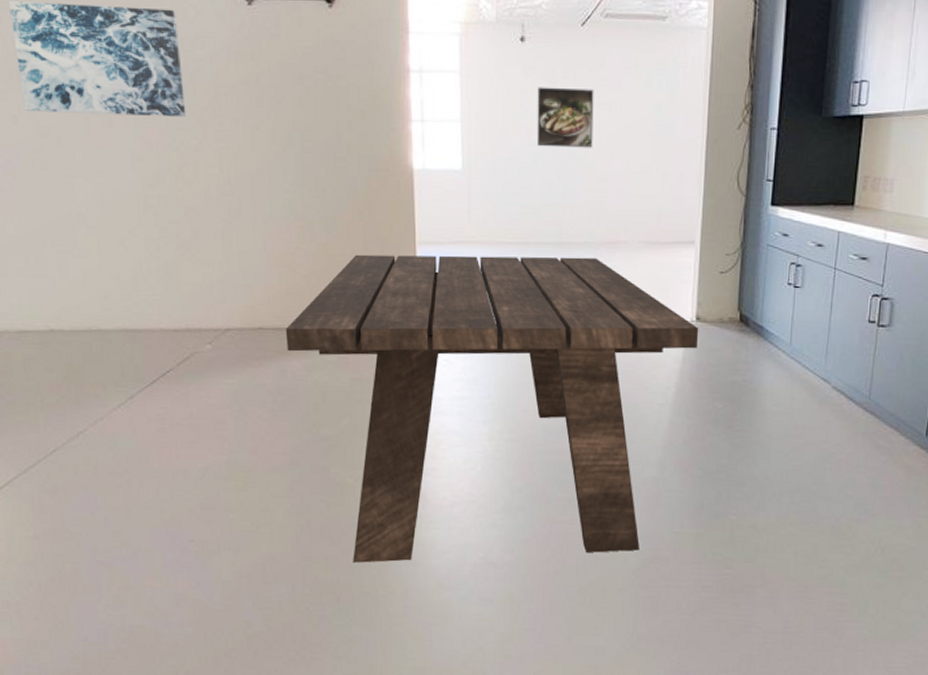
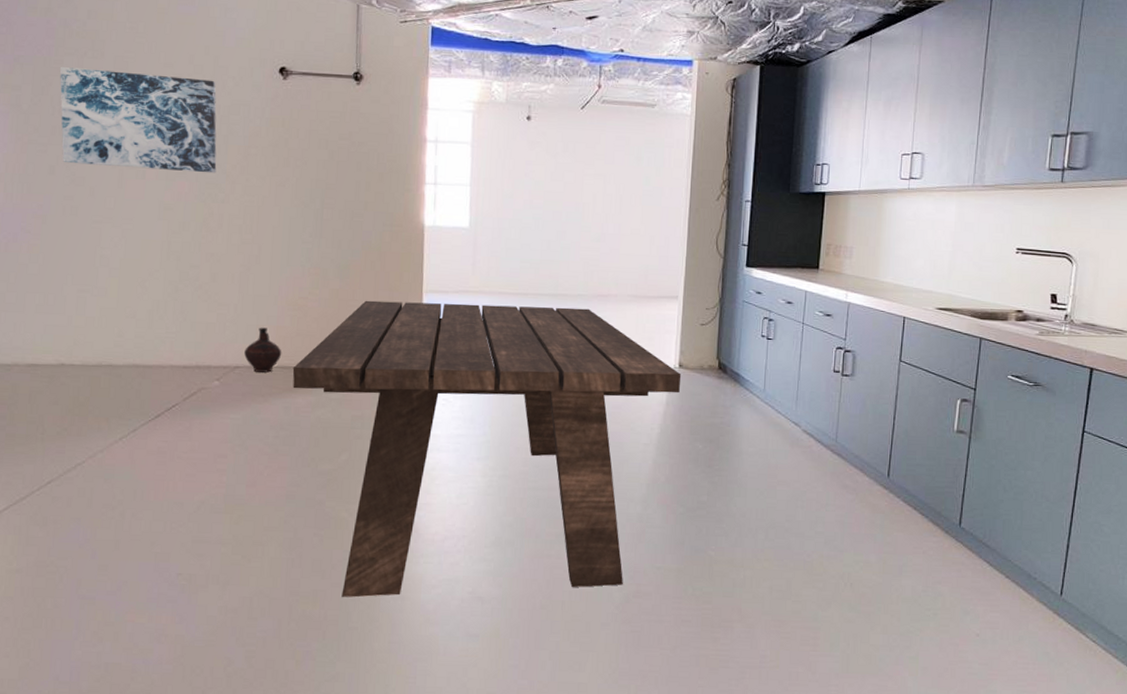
ceramic jug: none [234,286,273,335] -> present [244,327,282,373]
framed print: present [536,87,594,148] -> none [538,158,591,212]

